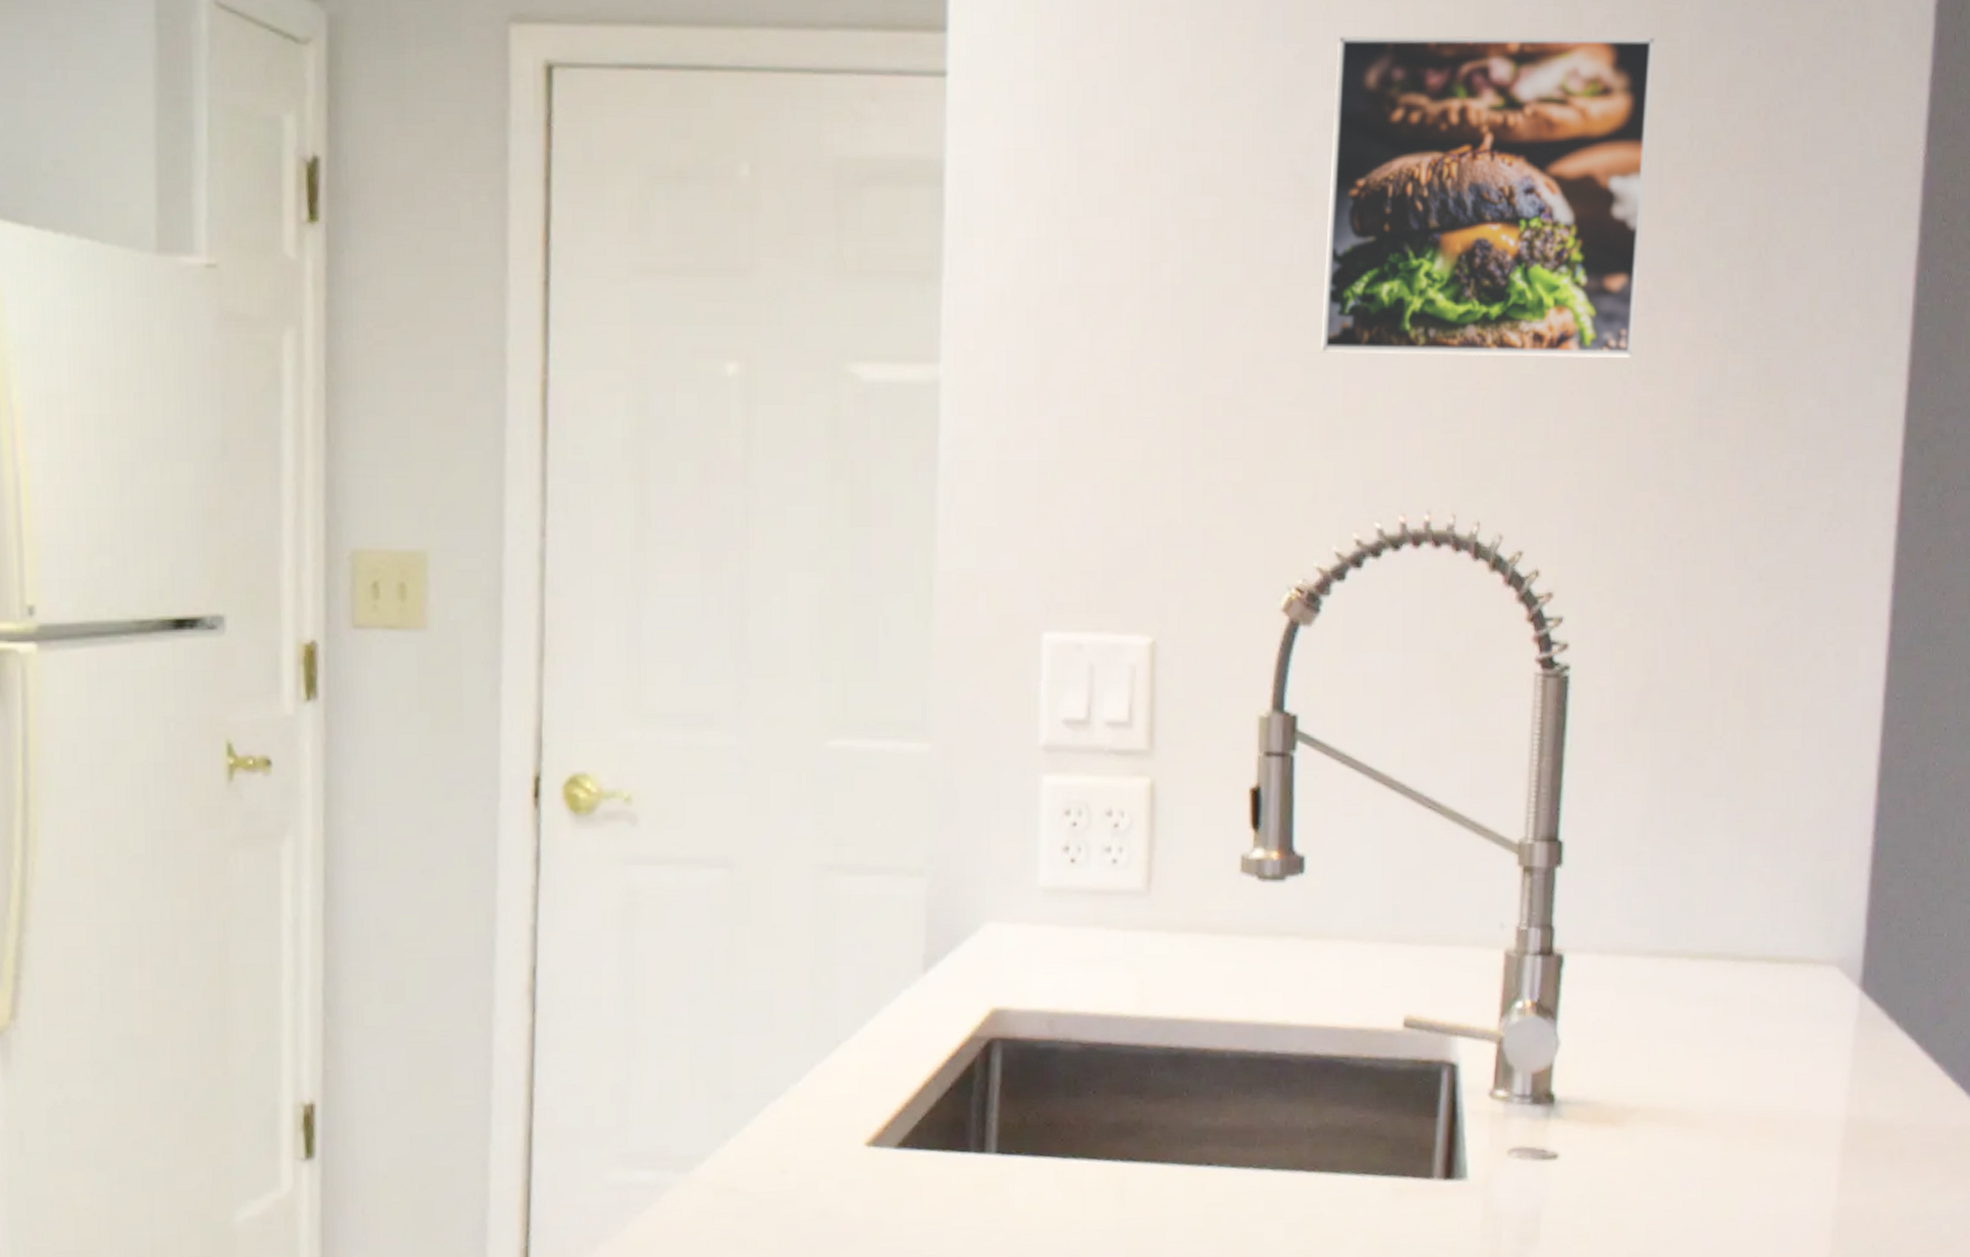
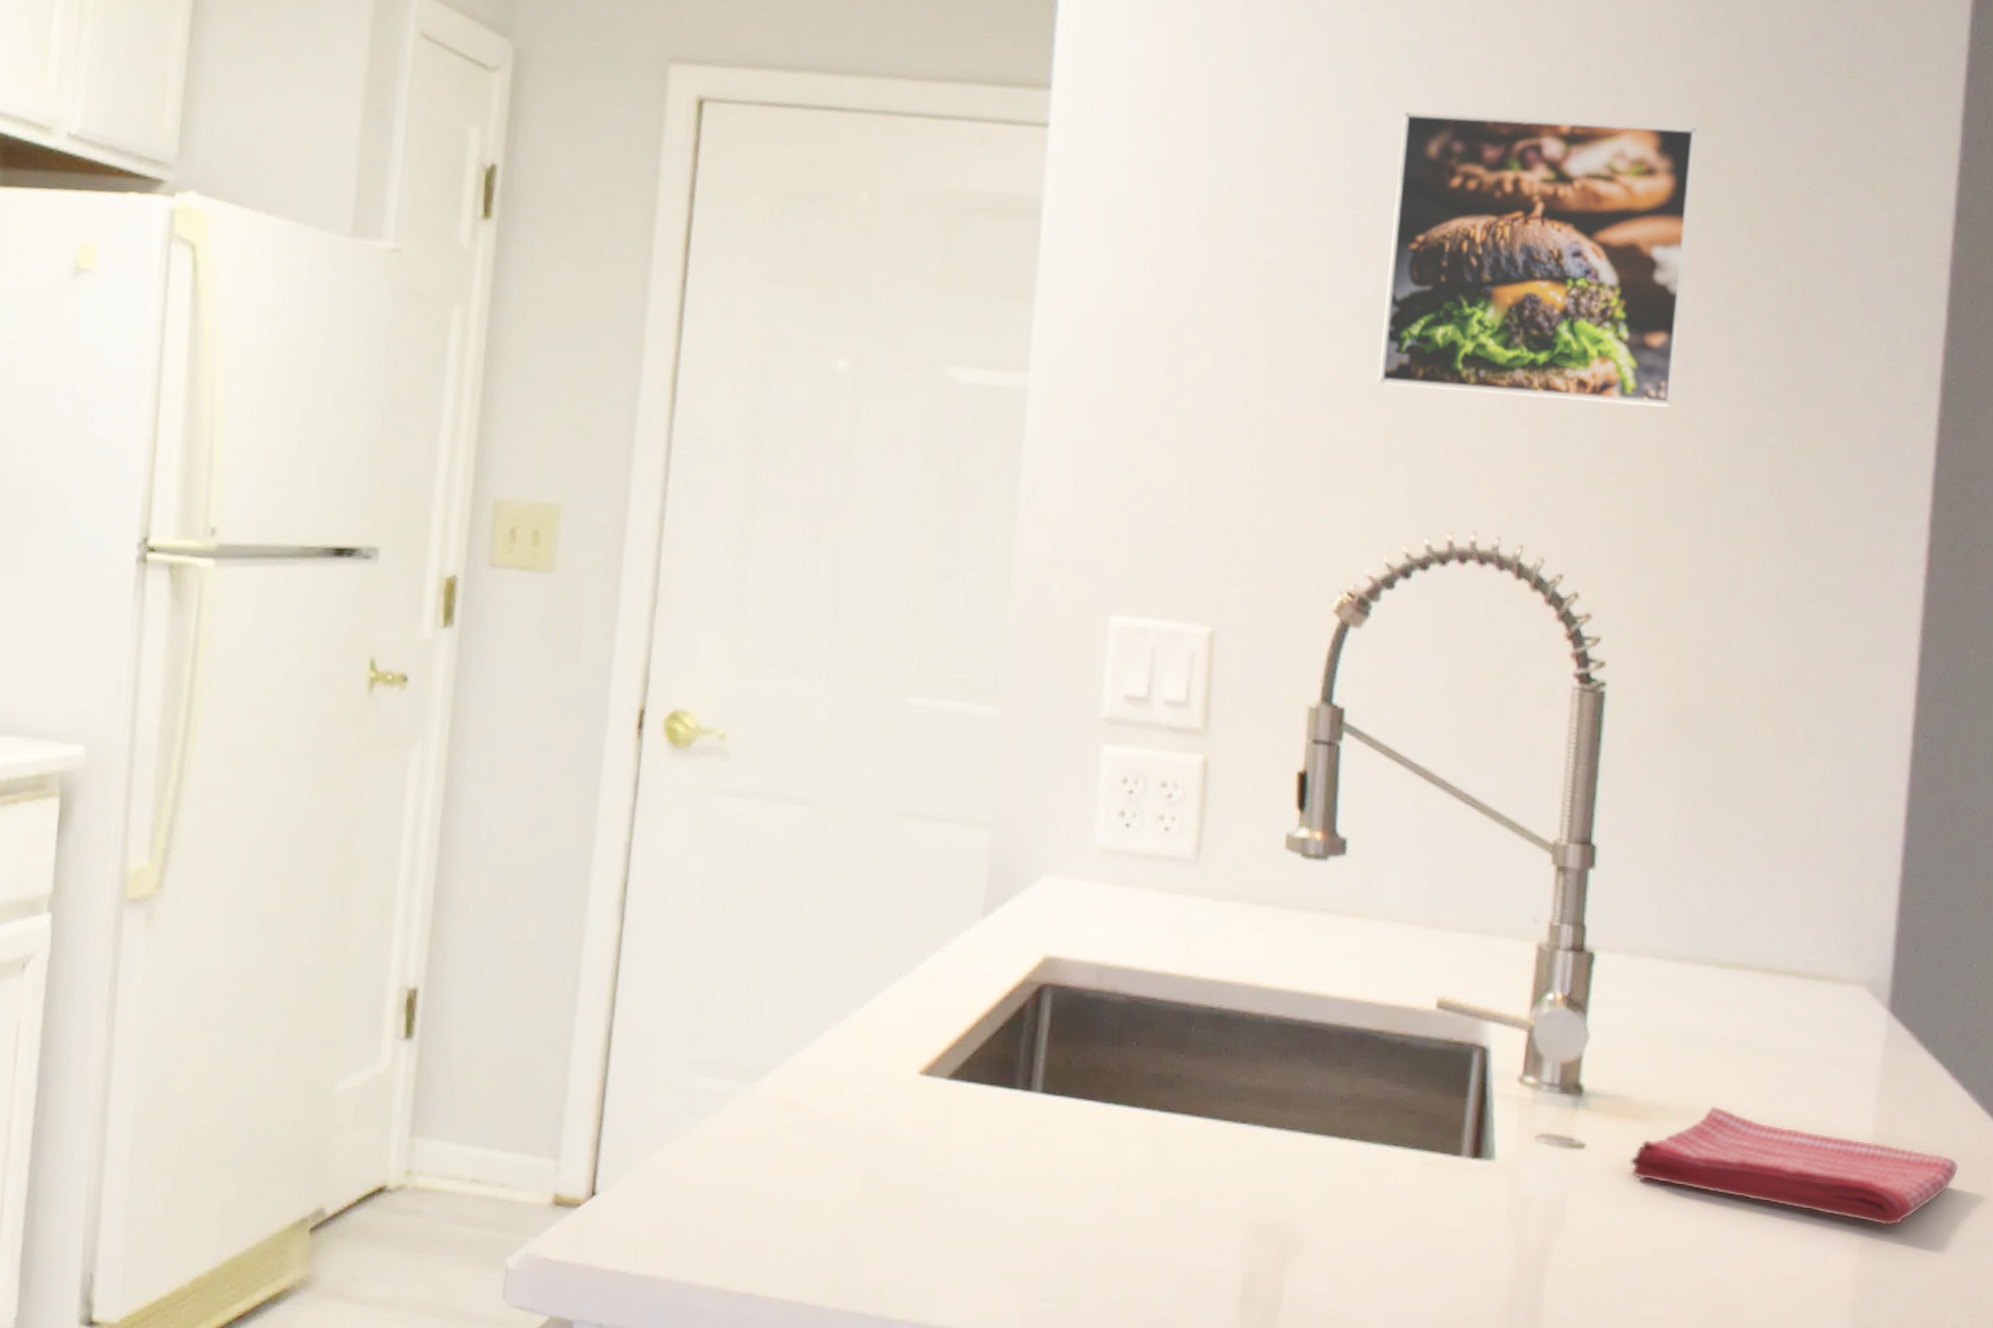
dish towel: none [1603,1102,1930,1209] -> present [1630,1105,1959,1226]

